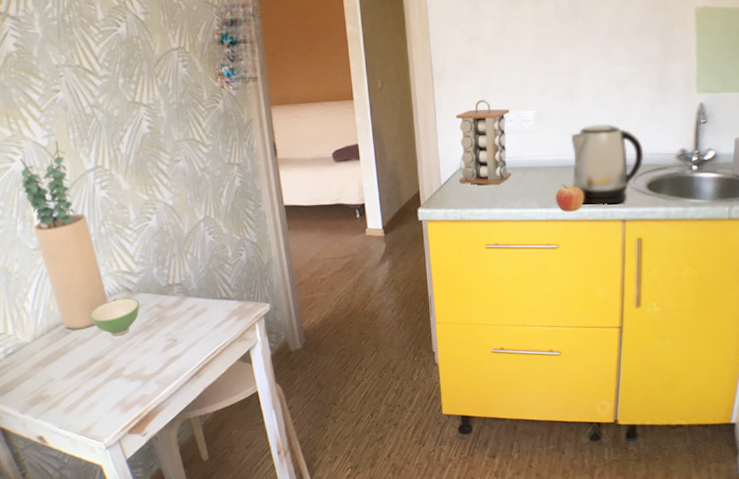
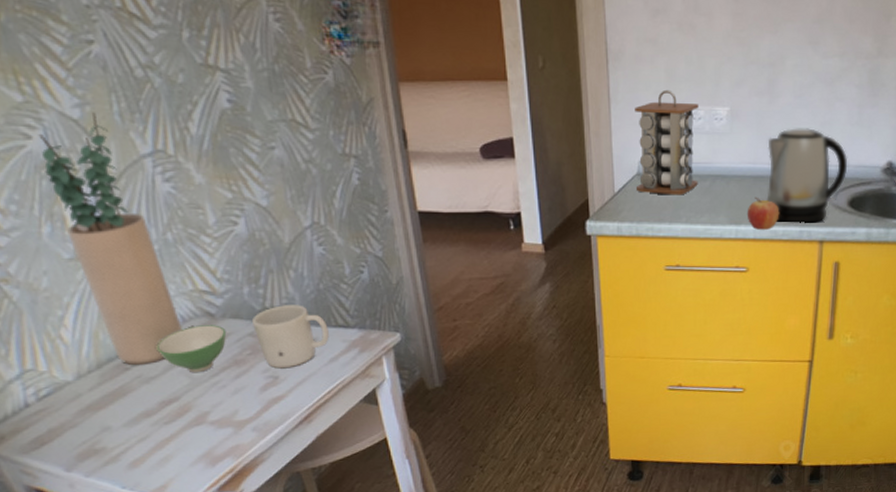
mug: none [158,281,215,333] -> present [251,305,329,369]

